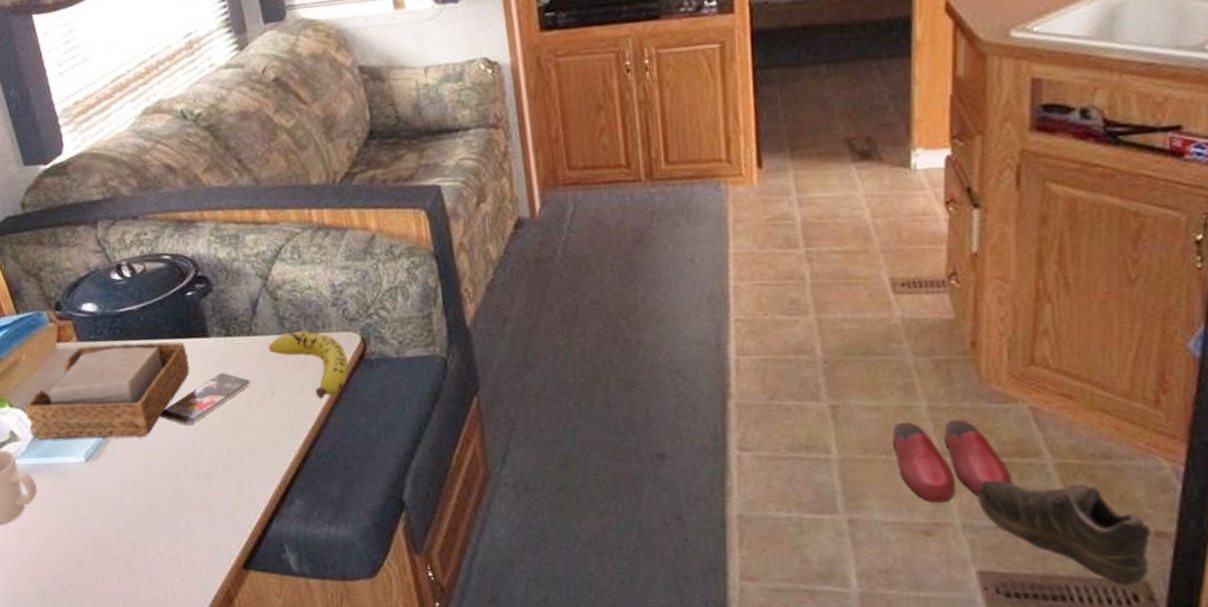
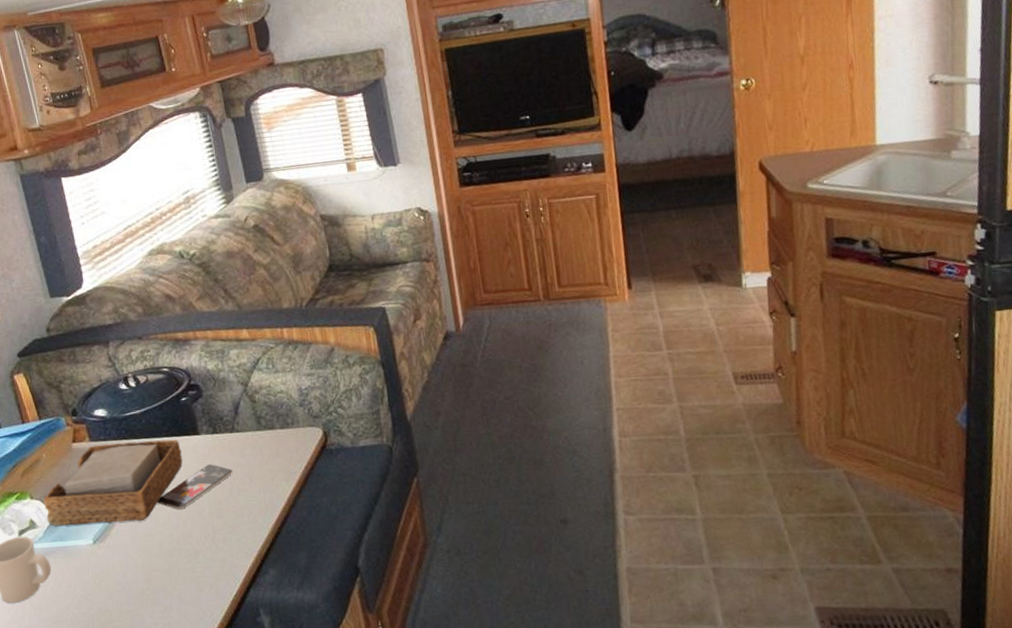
fruit: present [268,331,349,399] -> none [247,427,313,483]
slippers: present [892,419,1011,503] -> none [742,483,835,552]
shoe: present [977,479,1151,586] -> none [810,531,945,614]

